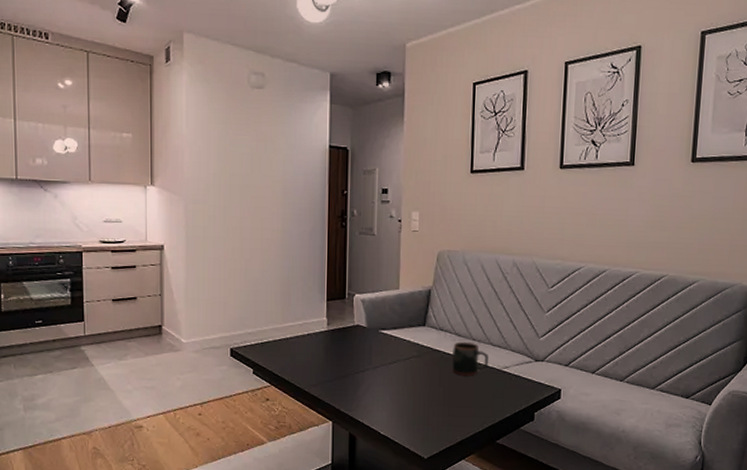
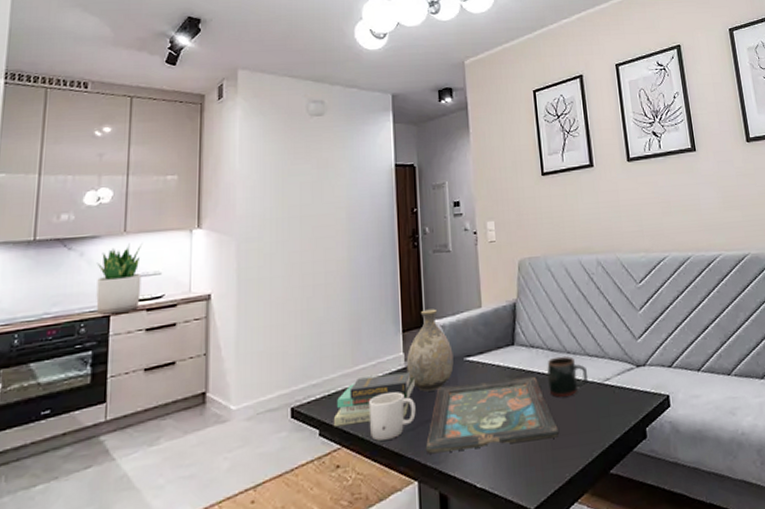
planter: none [68,191,106,251] -> present [96,243,143,314]
books: none [264,333,336,370] -> present [333,372,416,427]
mug: none [294,349,334,386] -> present [368,391,416,441]
vase: none [328,284,370,353] -> present [406,309,454,392]
decorative tray: none [340,351,457,407] -> present [425,376,560,455]

